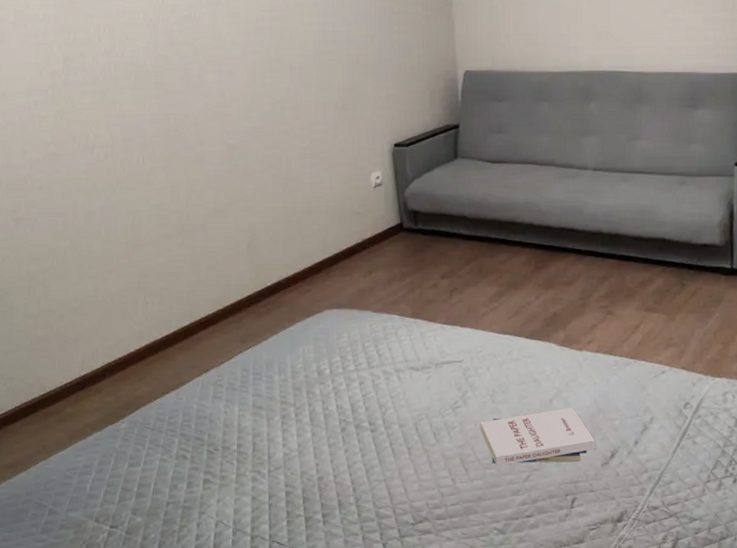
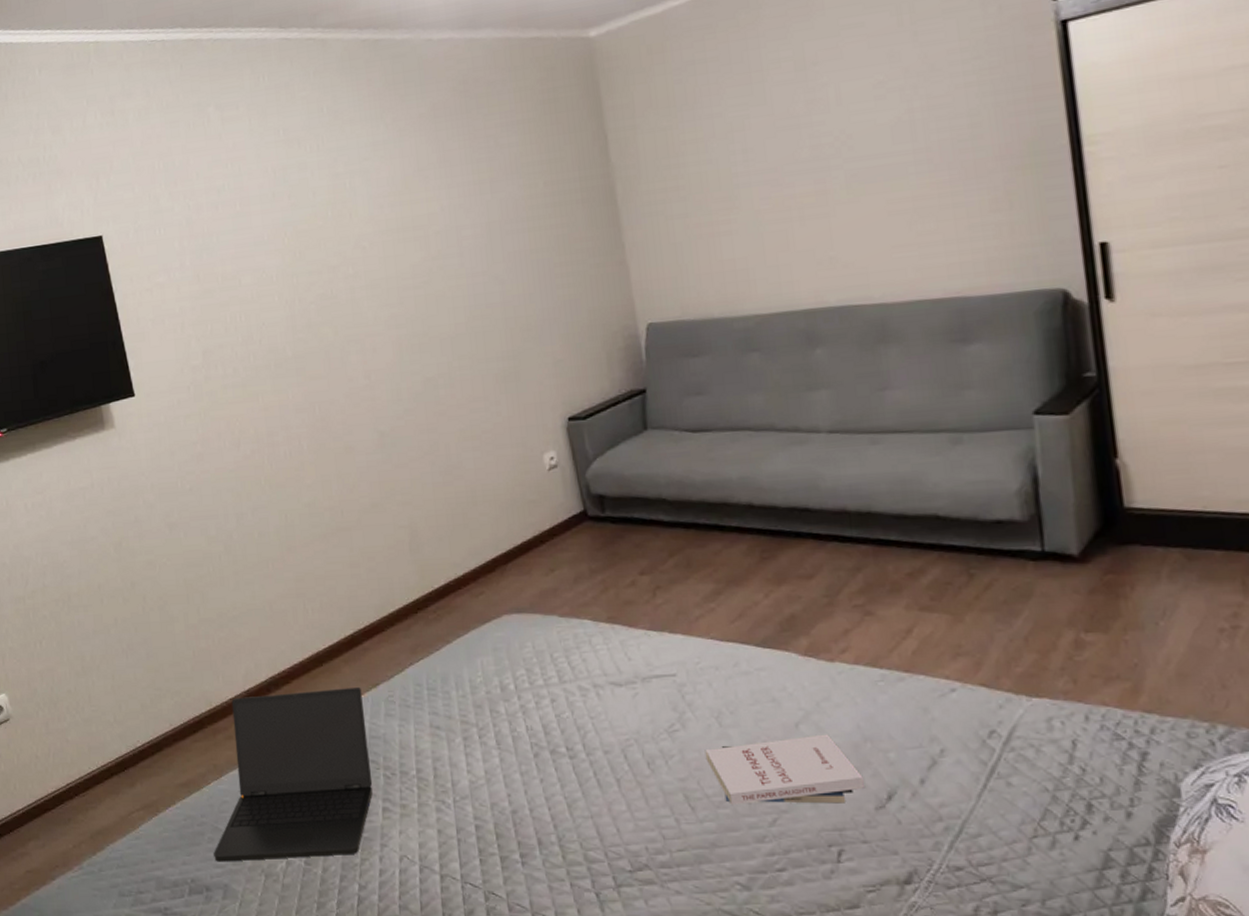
laptop: none [36,372,196,536] -> present [214,686,373,862]

